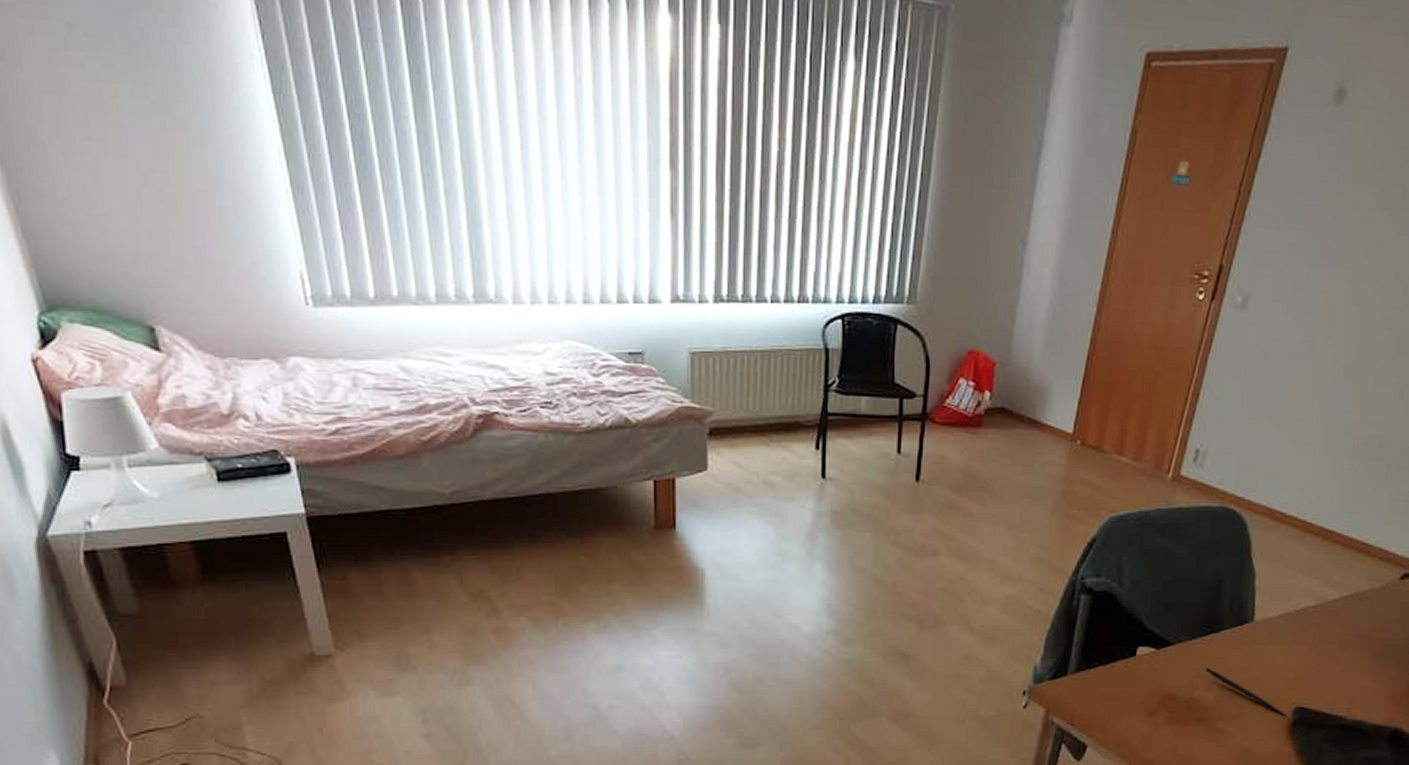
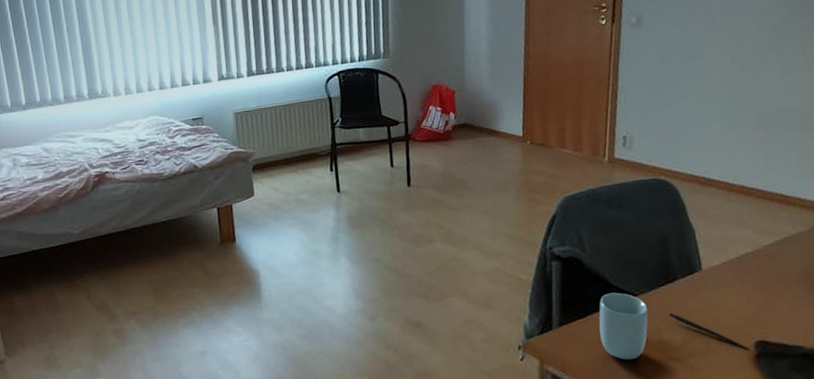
cup: none [1121,638,1182,717] -> present [599,292,648,360]

